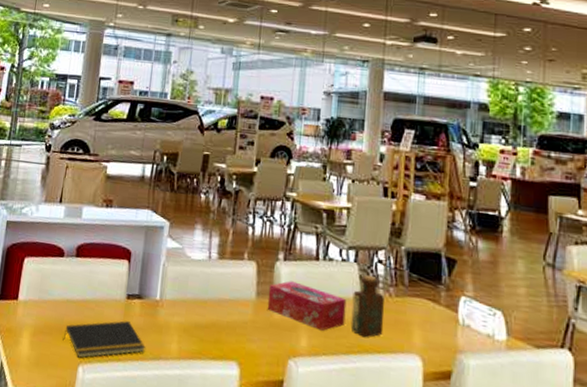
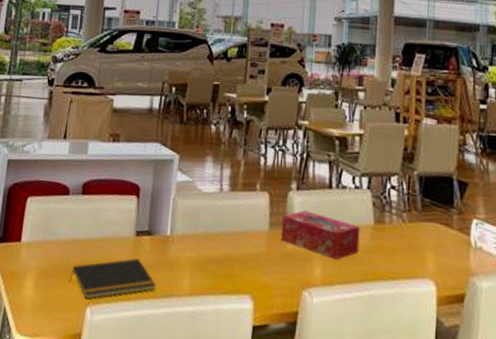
bottle: present [350,274,385,338] -> none [364,201,398,265]

